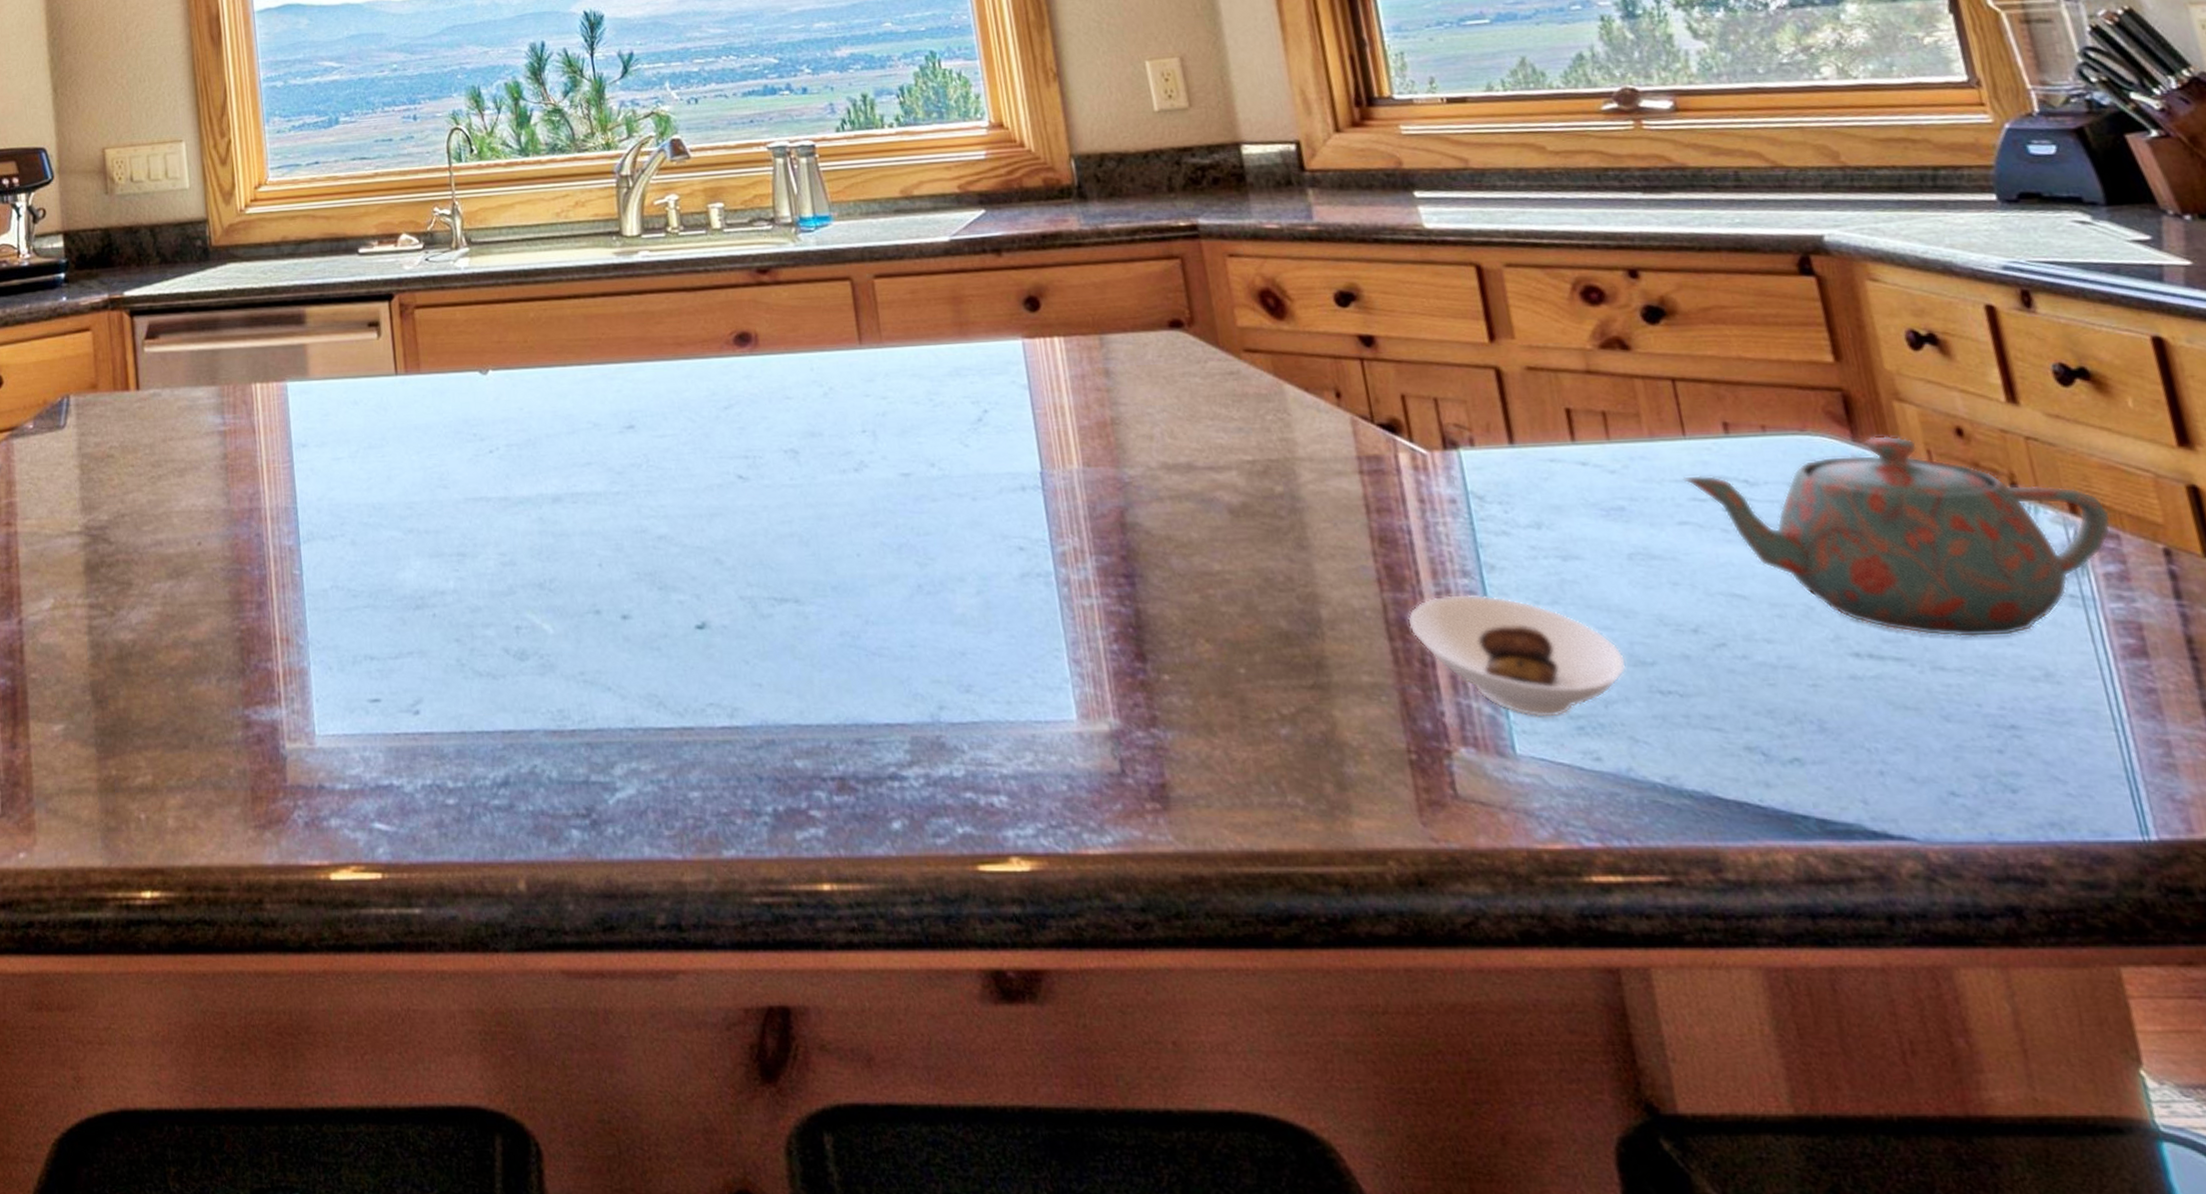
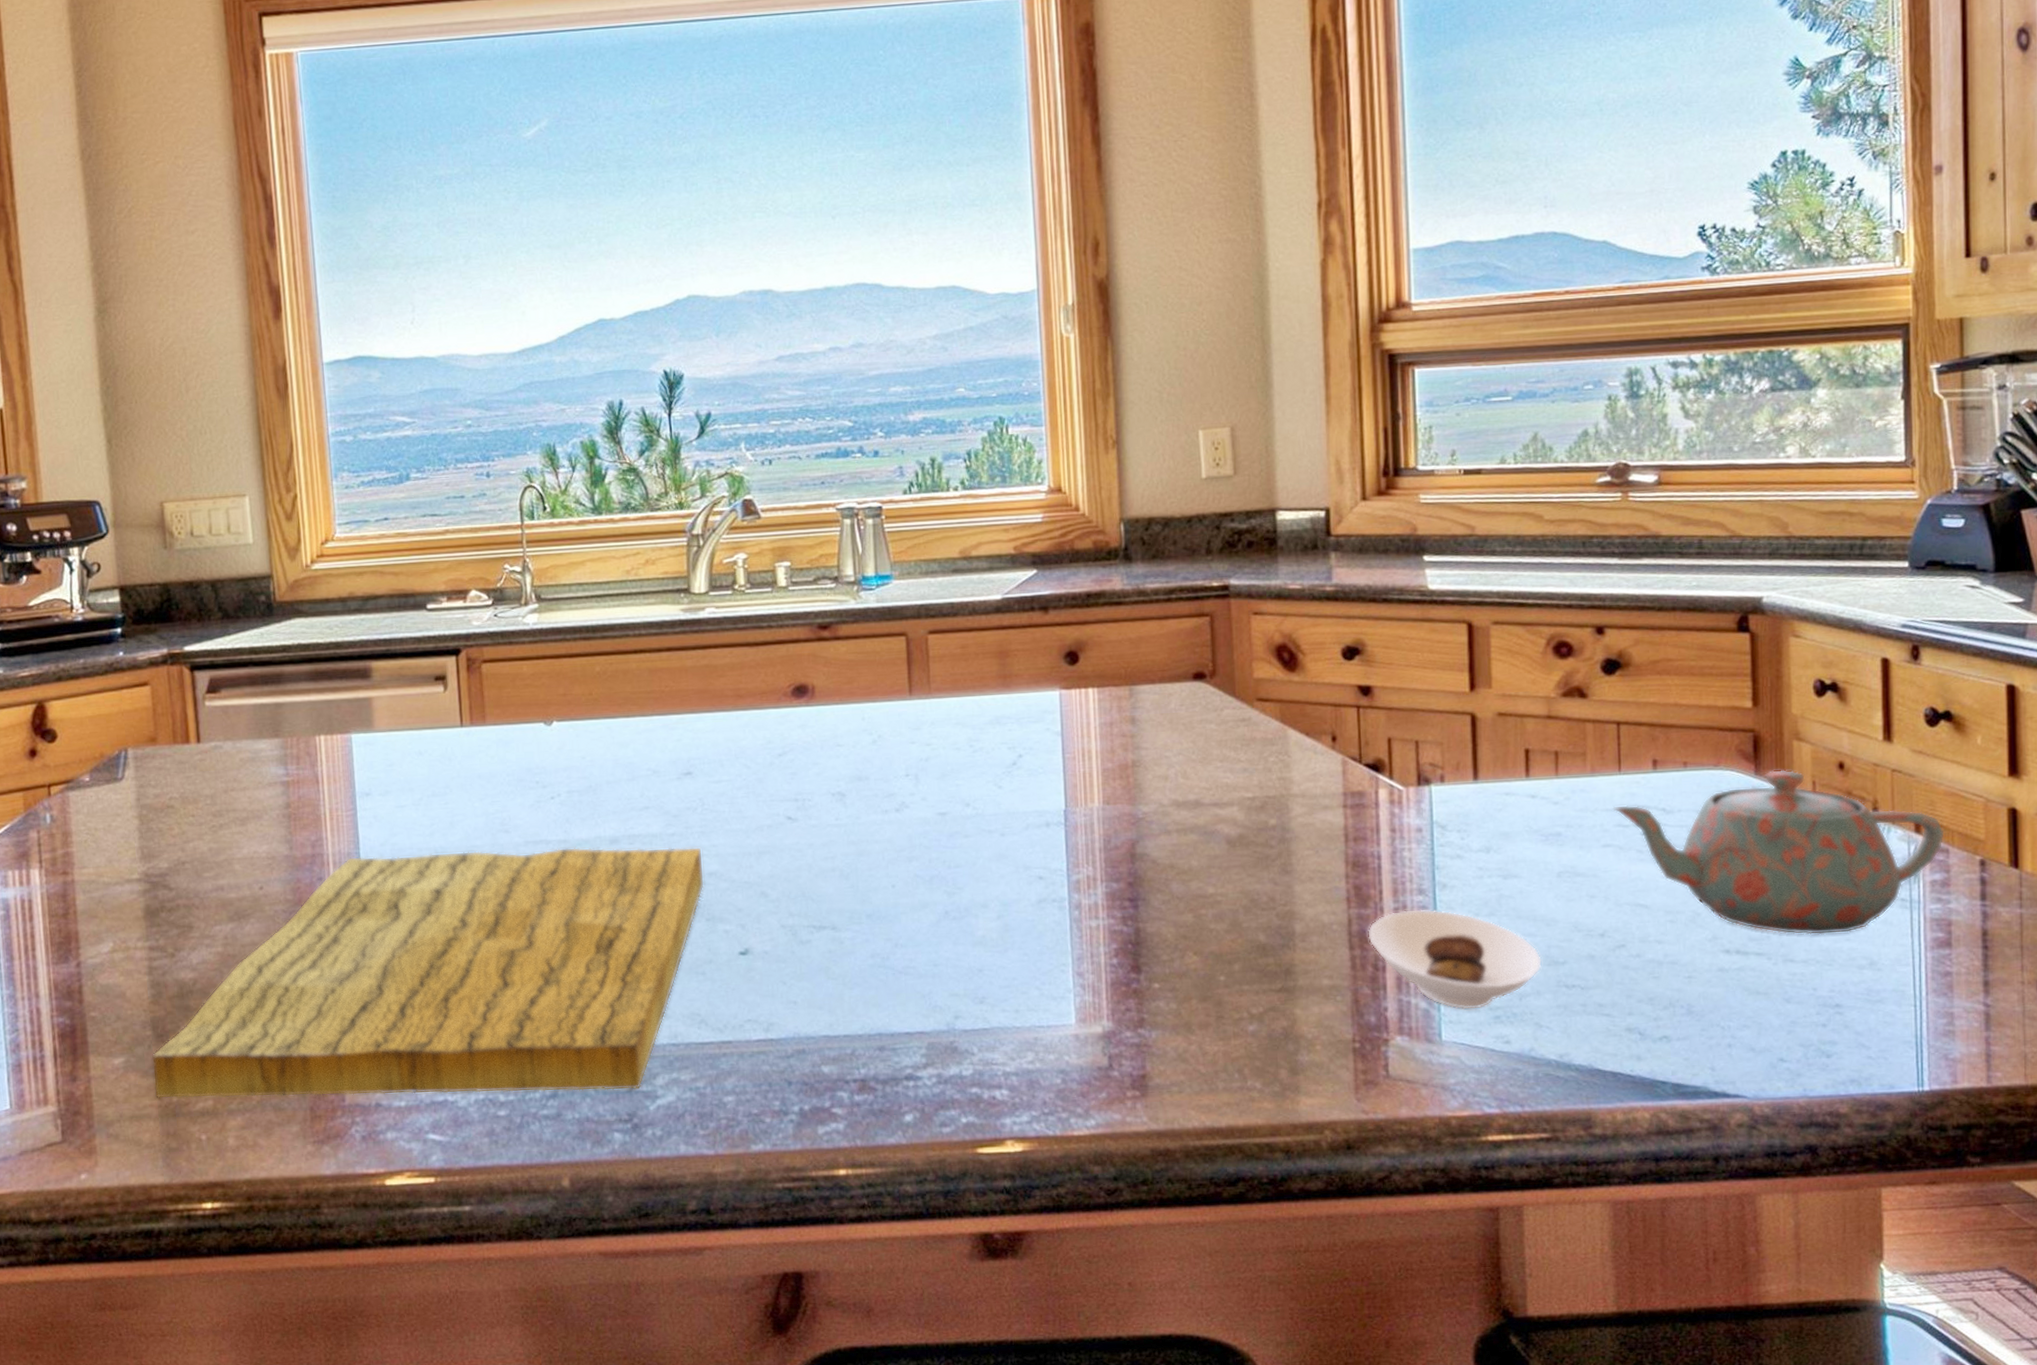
cutting board: none [90,505,655,781] -> present [151,846,705,1099]

